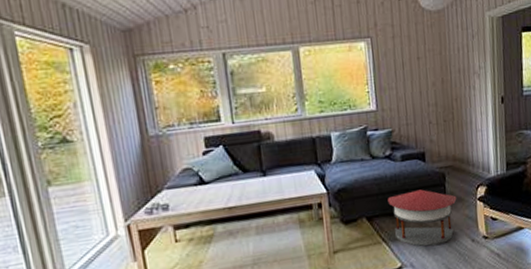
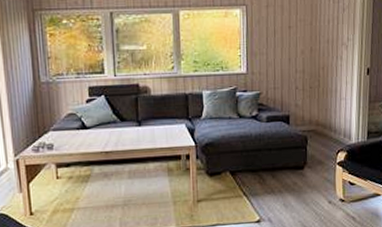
side table: present [388,189,457,247] -> none [251,150,317,204]

